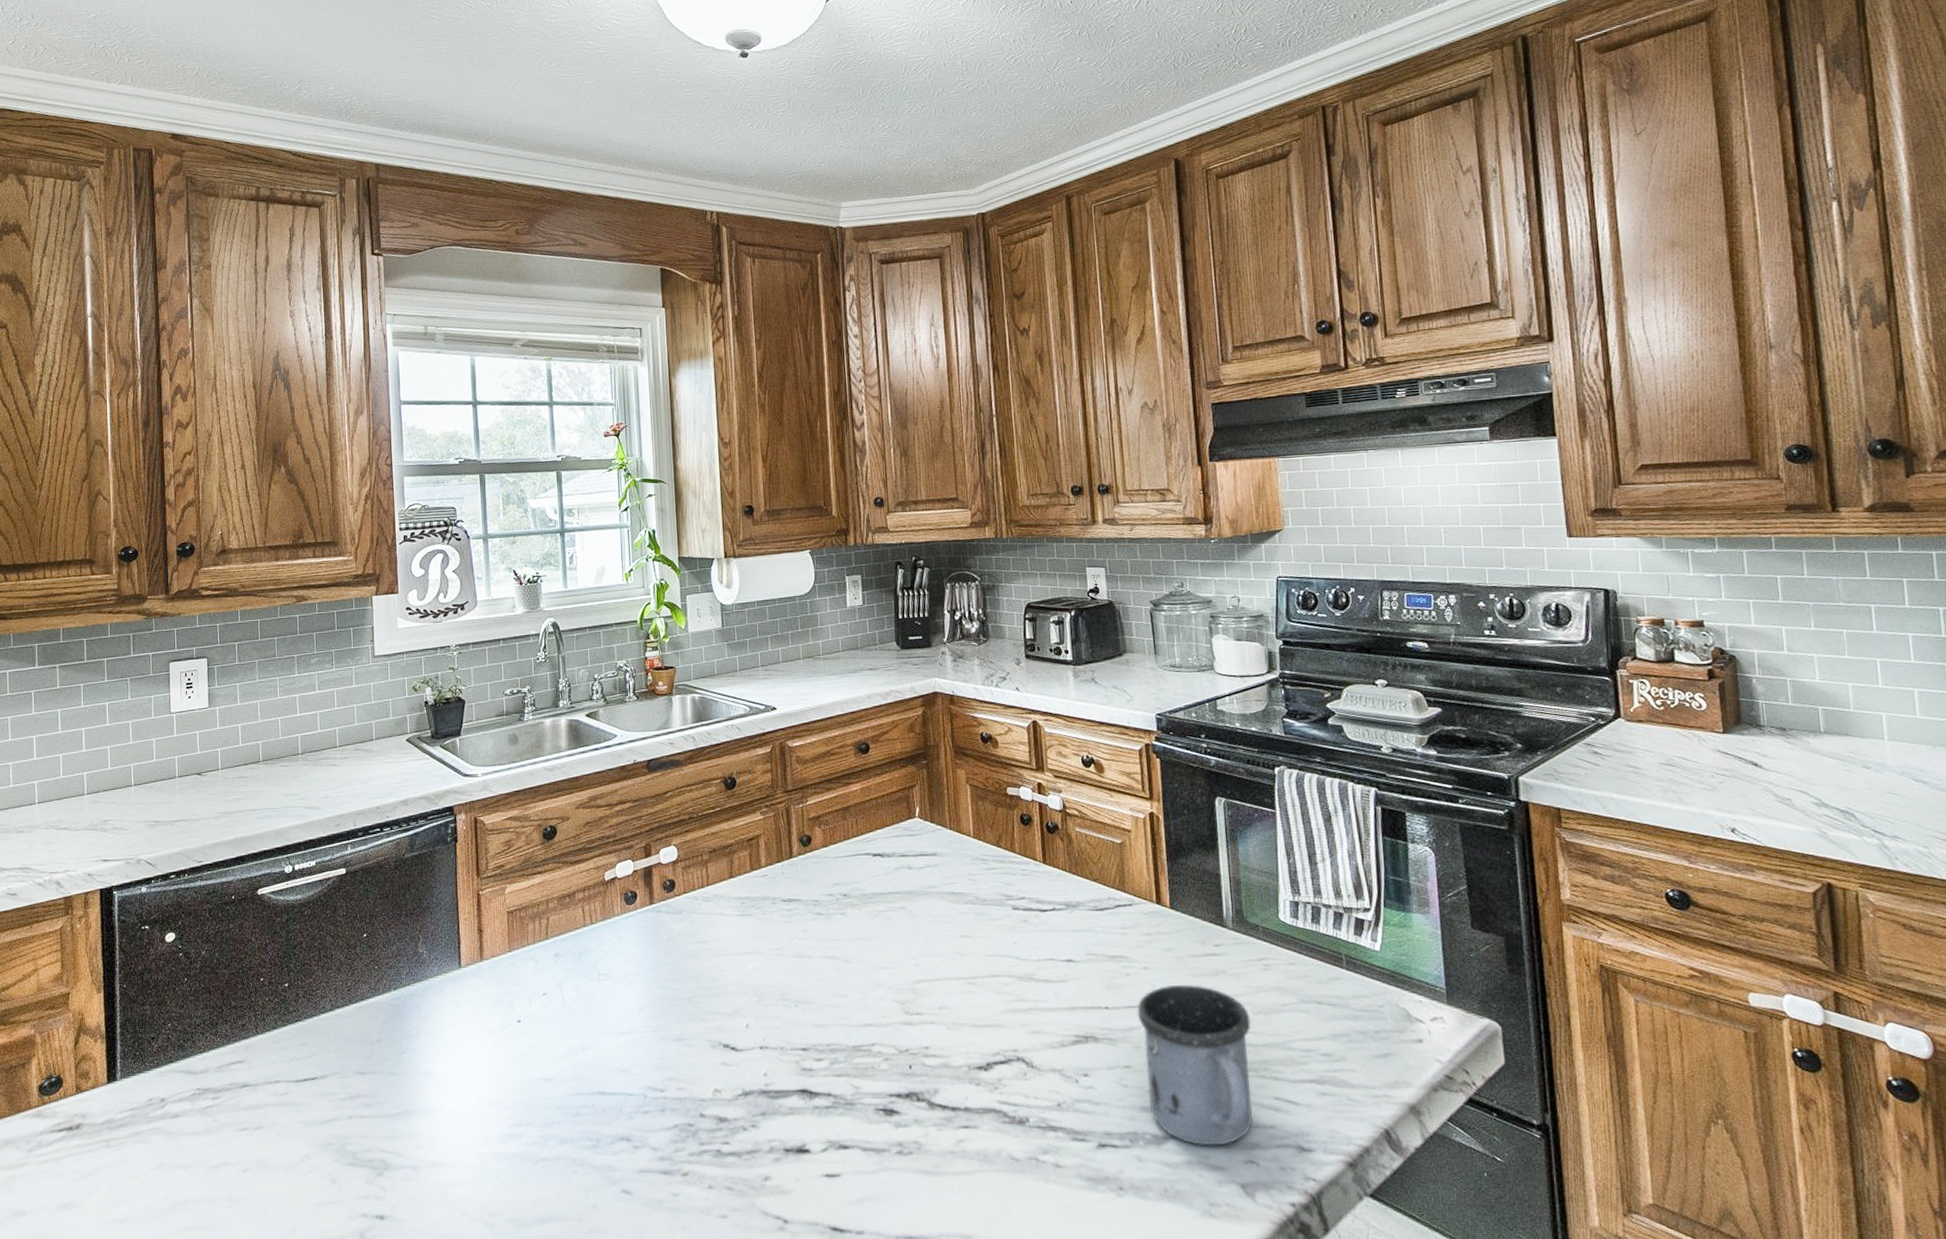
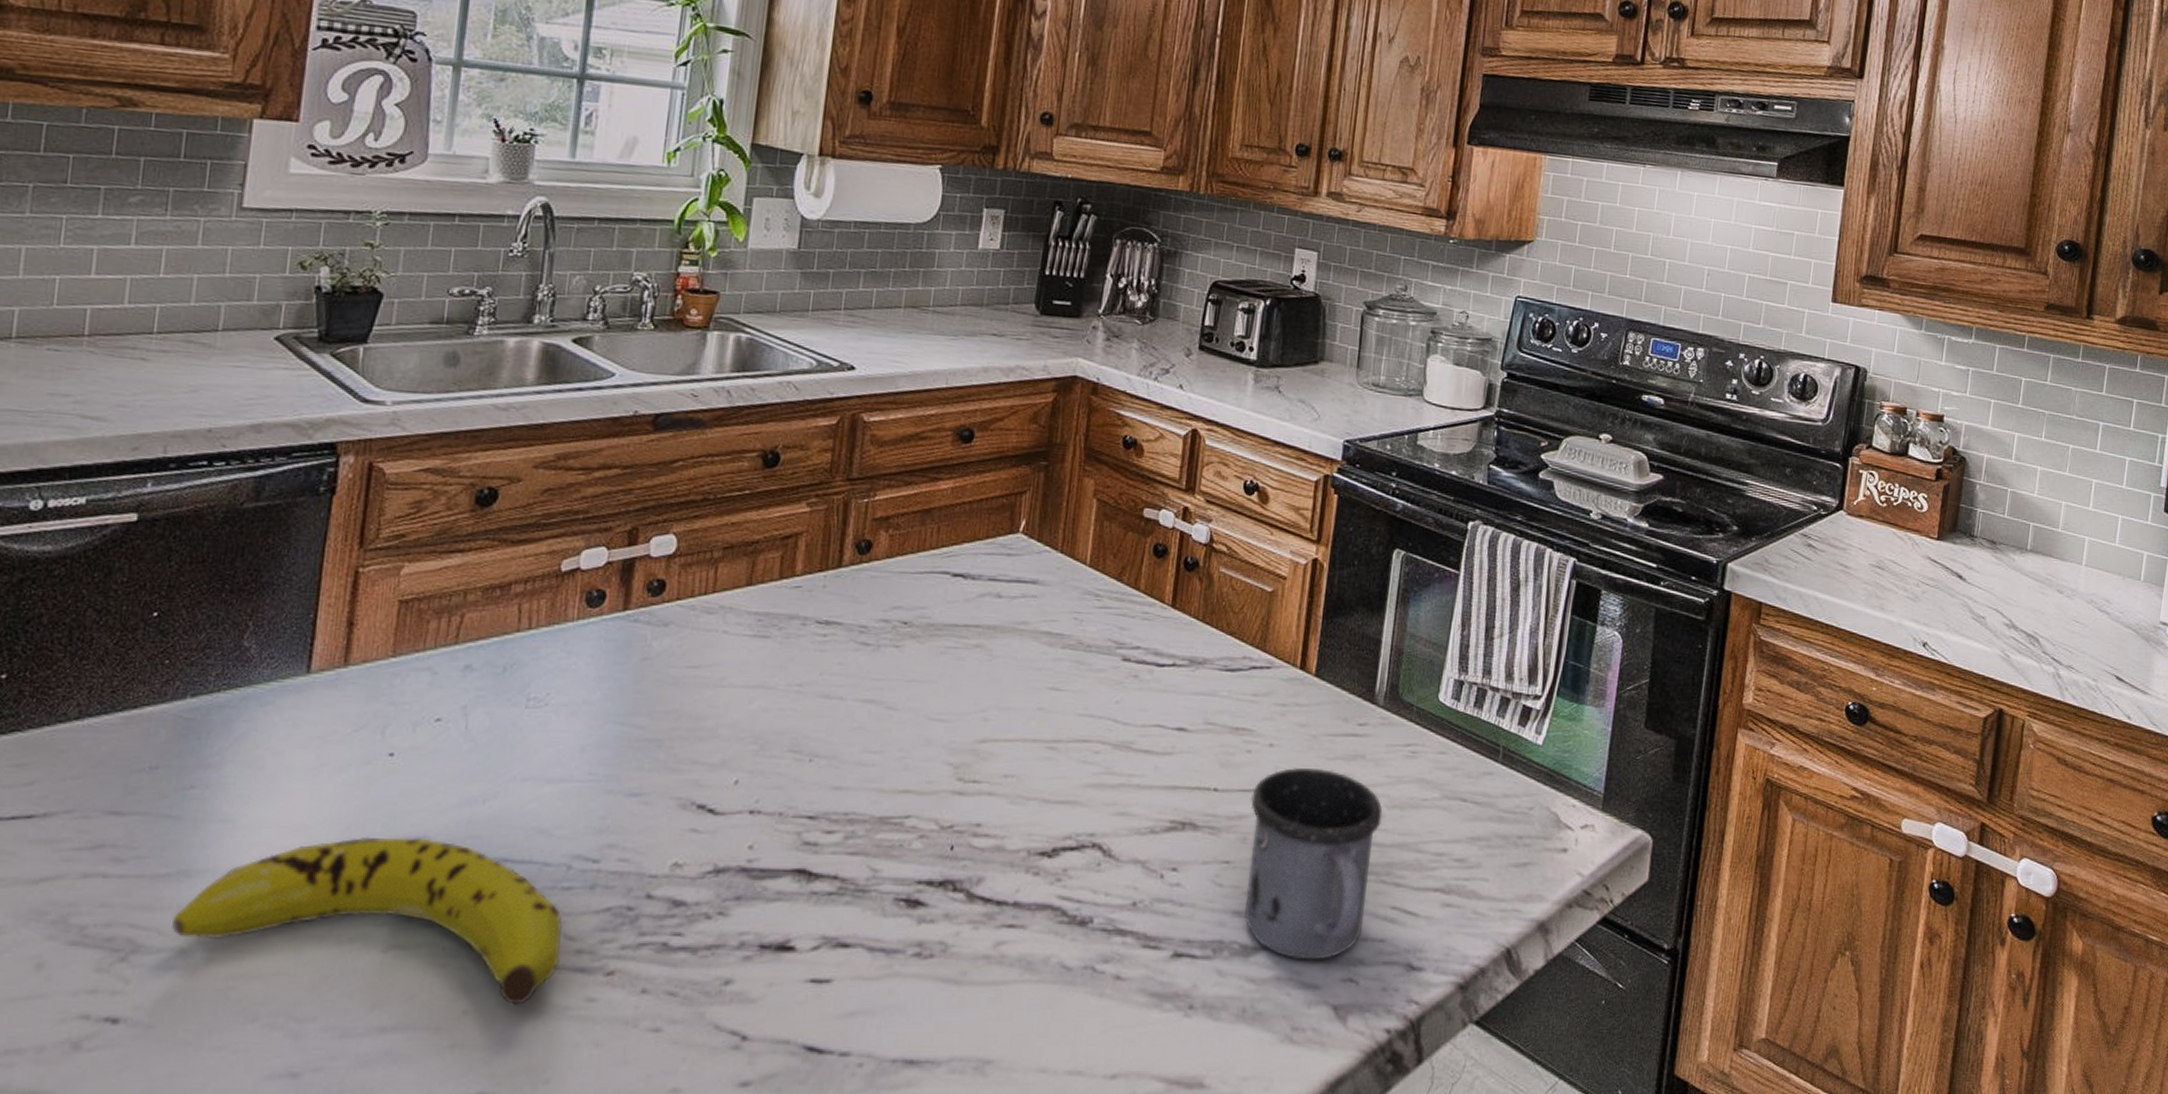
fruit: none [405,1080,650,1200] -> present [172,836,563,1005]

